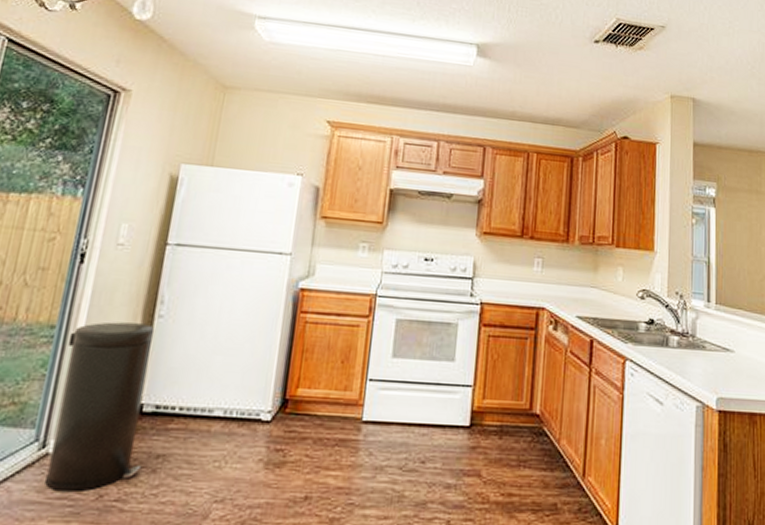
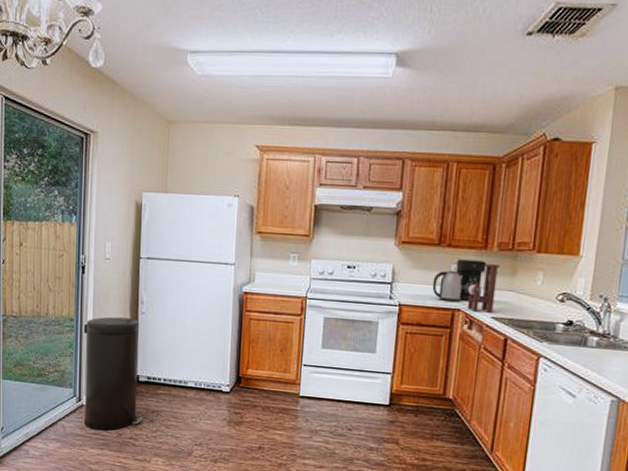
kettle: none [515,264,546,301] -> present [432,270,463,303]
coffee maker: none [539,252,569,299] -> present [456,259,487,301]
paper towel holder: none [551,258,582,312] -> present [467,264,500,313]

